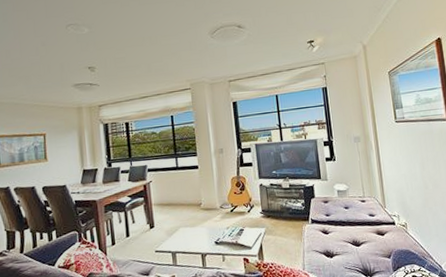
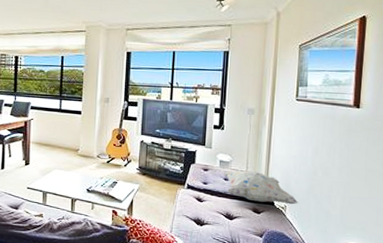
decorative pillow: none [341,195,417,224] -> present [221,170,299,205]

